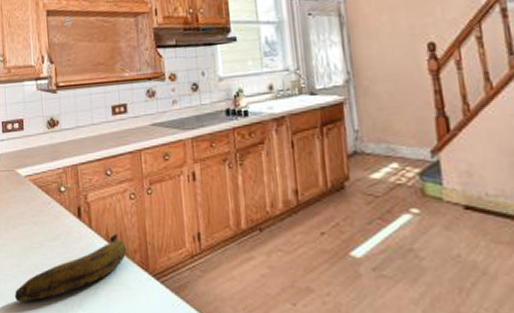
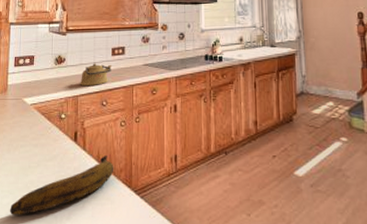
kettle: none [78,125,114,152] -> present [80,63,111,85]

